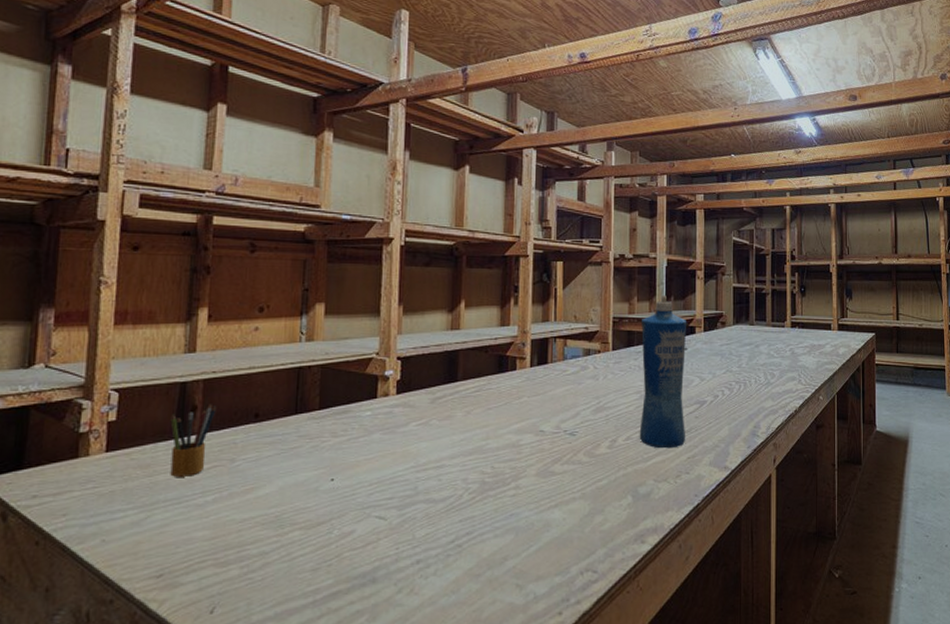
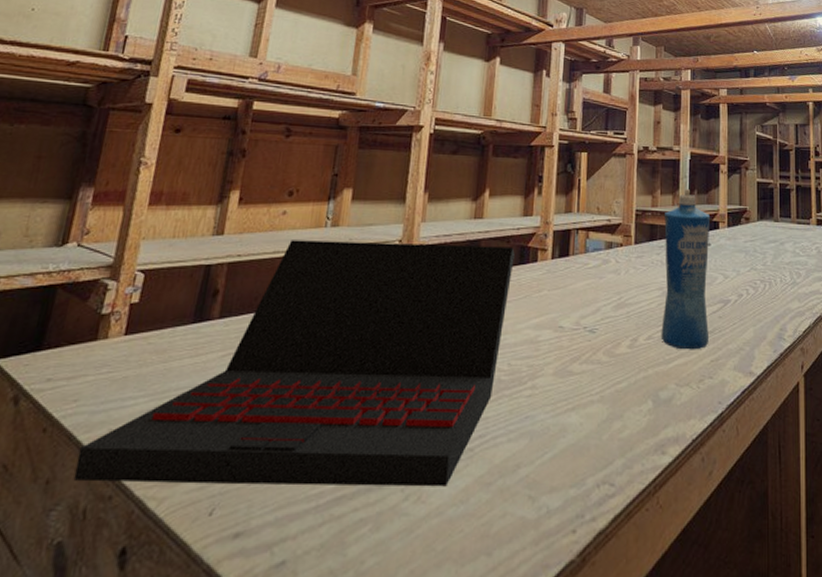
laptop: none [72,355,493,588] -> present [73,240,515,487]
pencil box: present [170,404,217,477] -> none [185,288,238,364]

